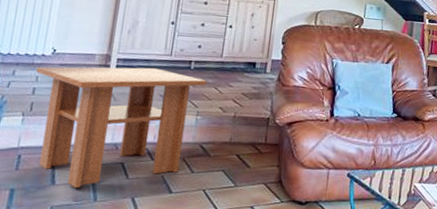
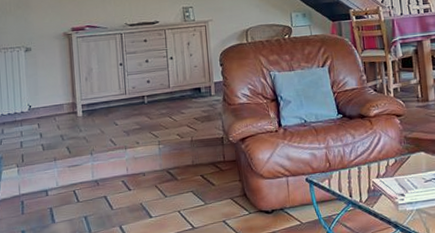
coffee table: present [36,66,207,188] -> none [20,107,161,223]

